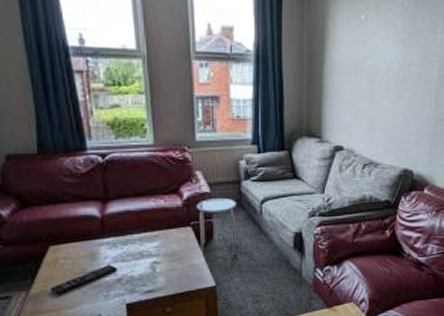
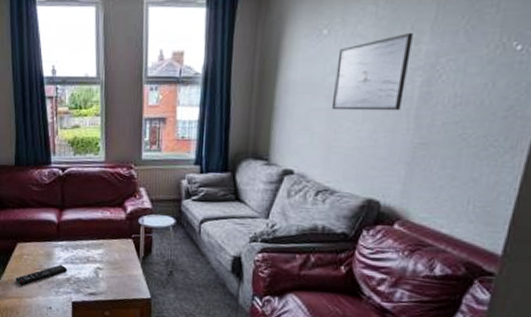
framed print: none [371,22,430,91] -> present [331,32,413,111]

